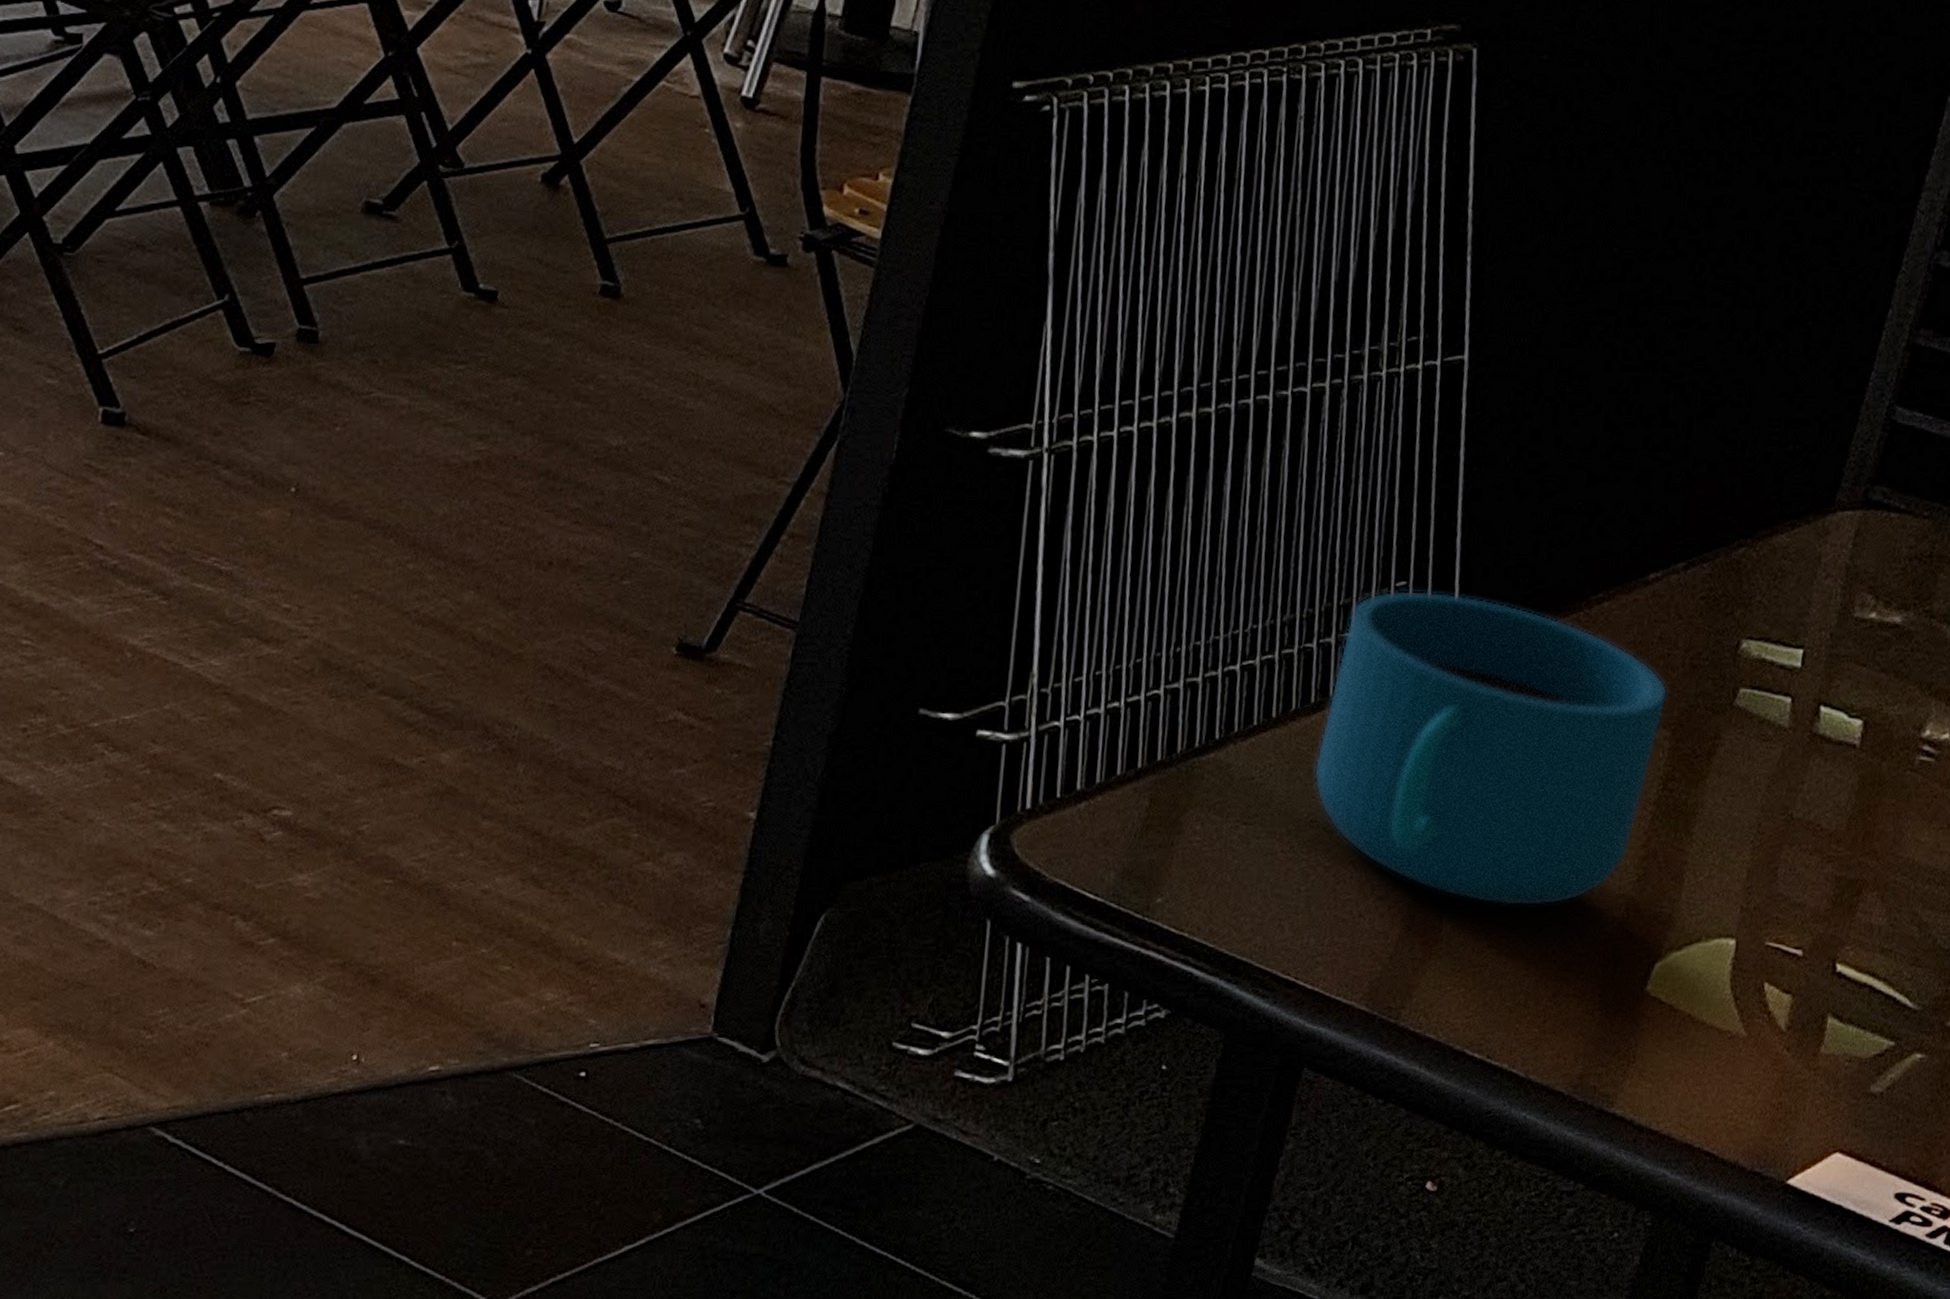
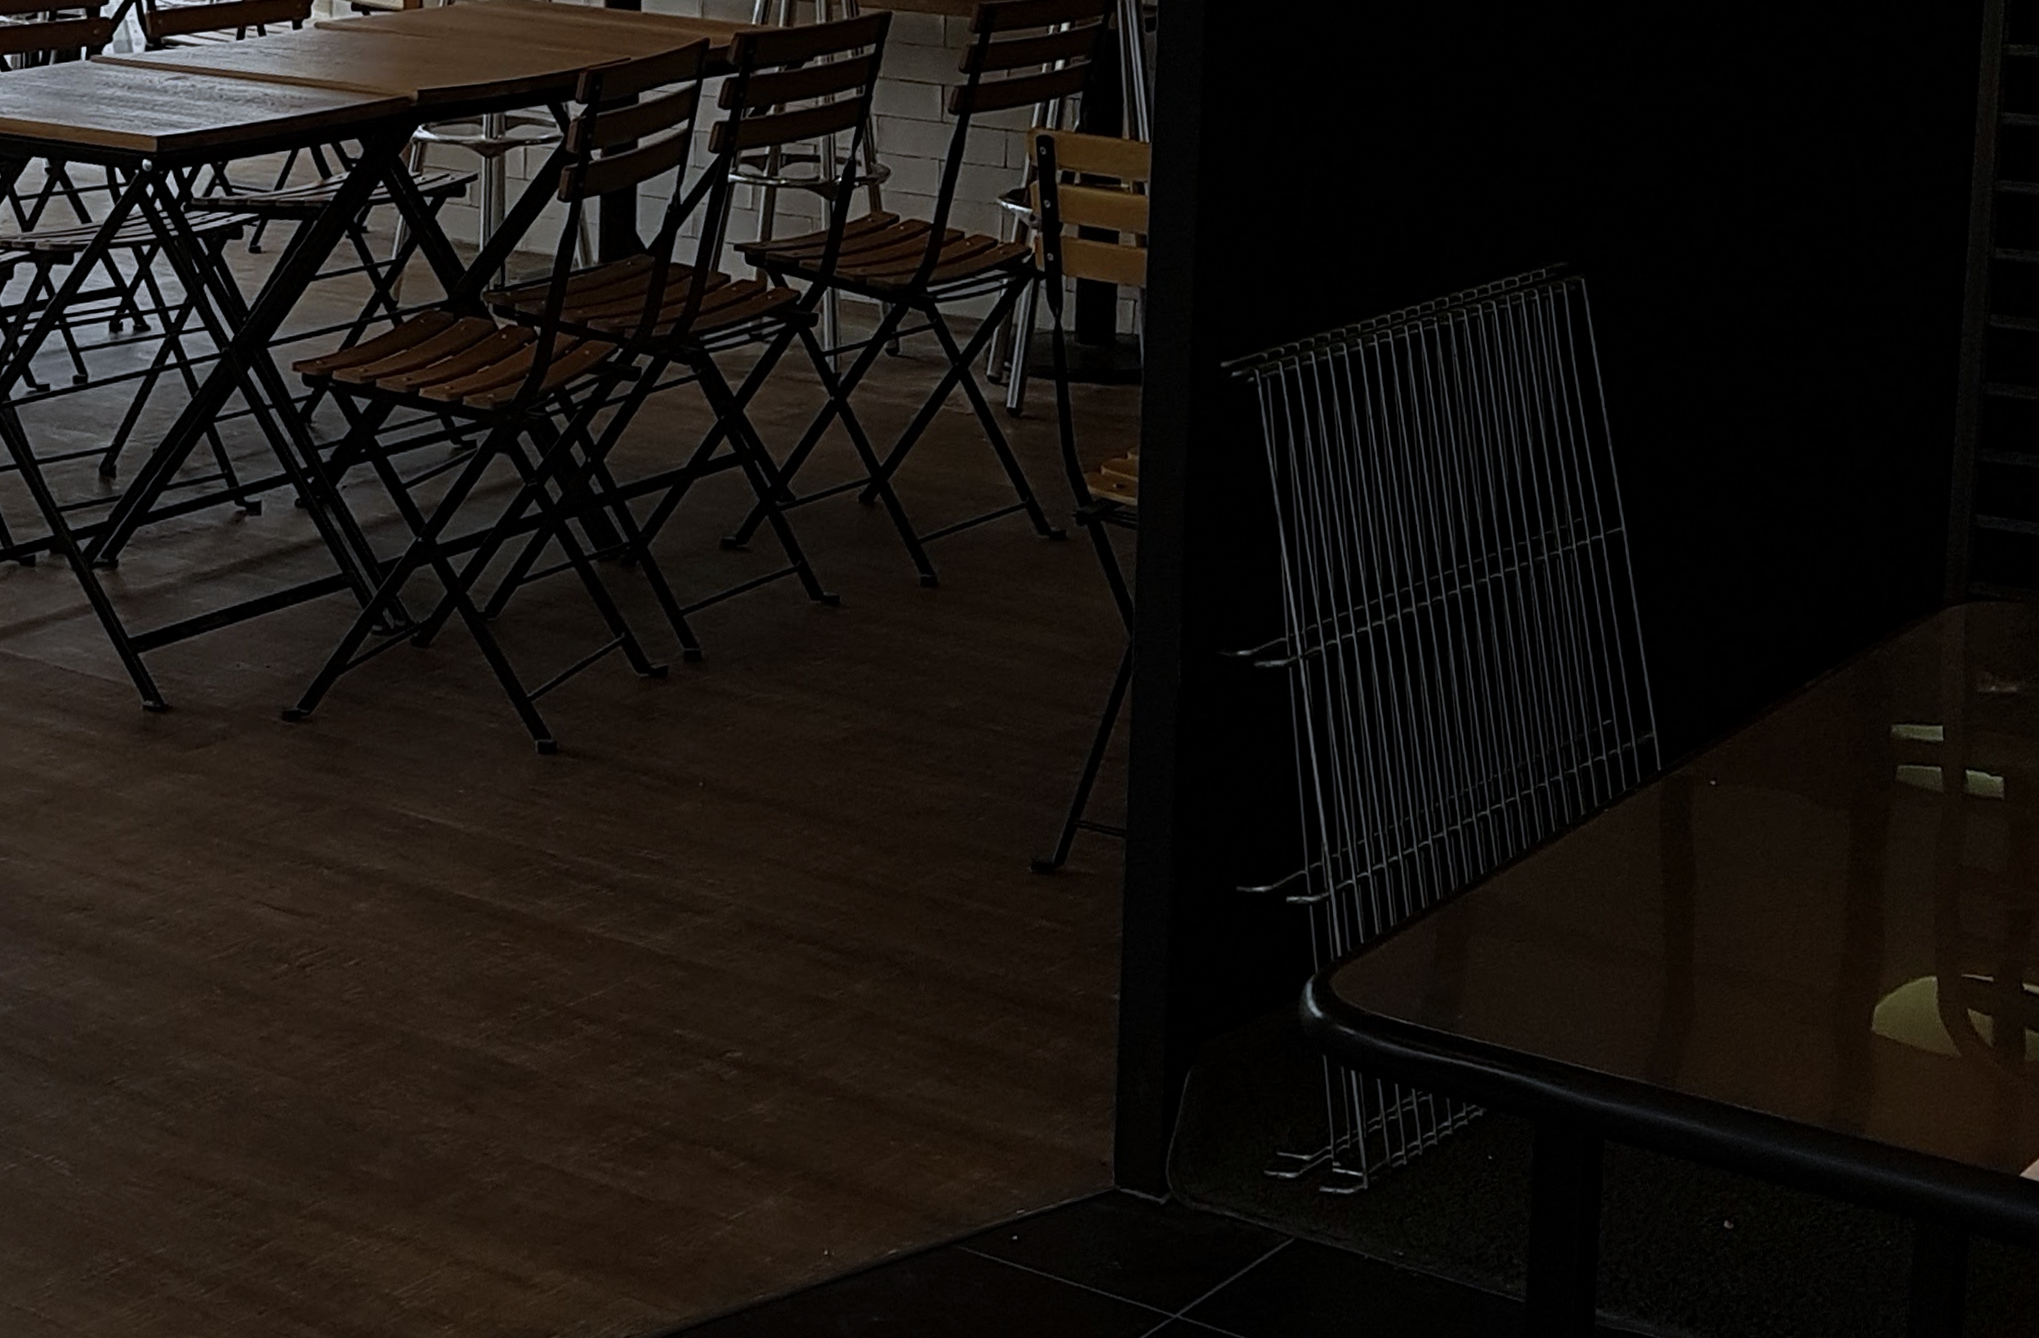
cup: present [1313,590,1668,907] -> none [1565,723,1841,978]

